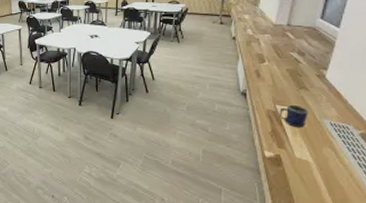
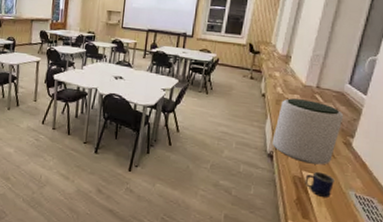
plant pot: none [244,38,317,98] -> present [272,98,344,165]

